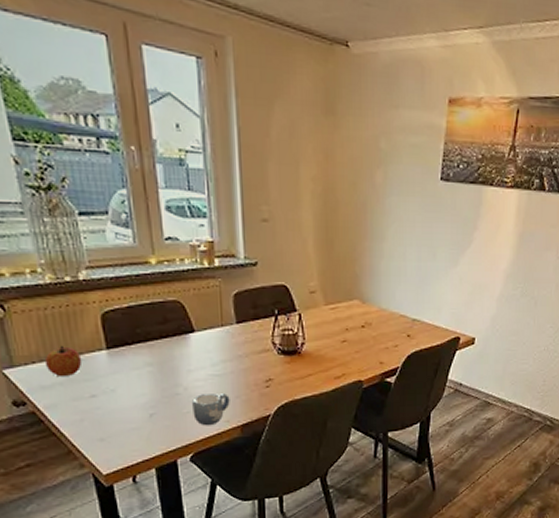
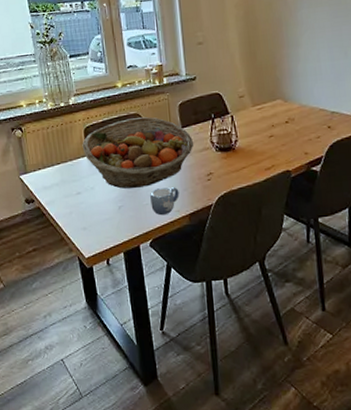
apple: present [44,345,83,376] -> none [46,154,72,179]
fruit basket: none [98,306,251,393] -> present [82,117,194,189]

